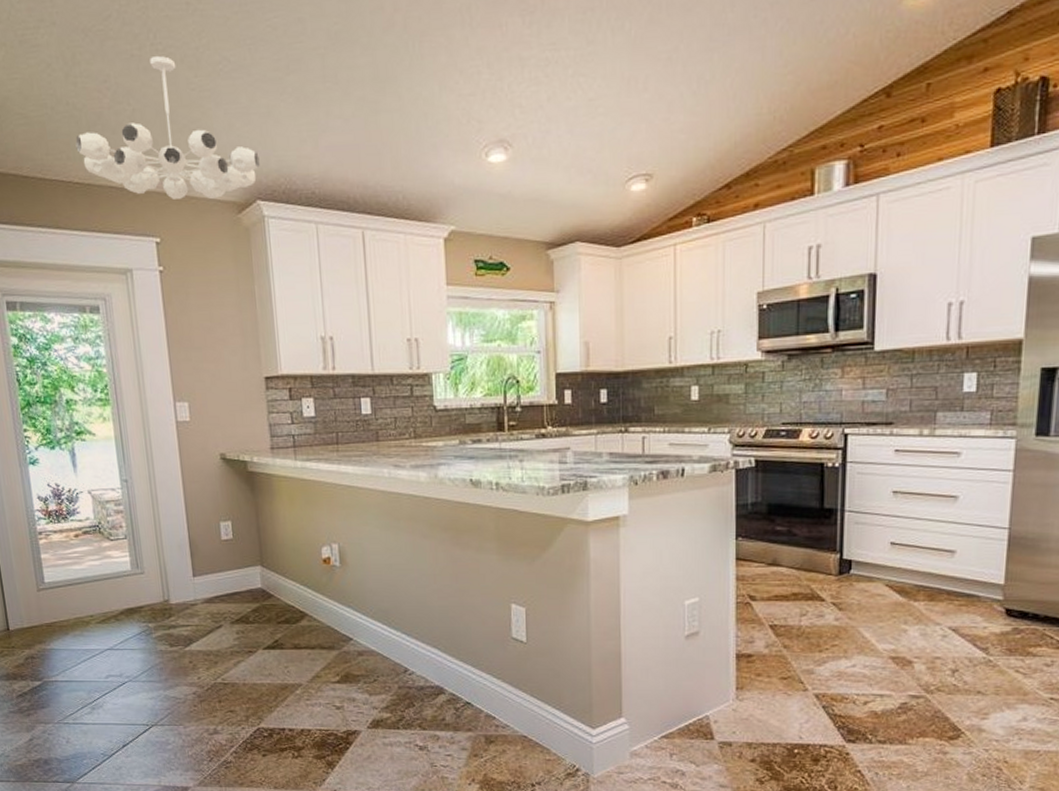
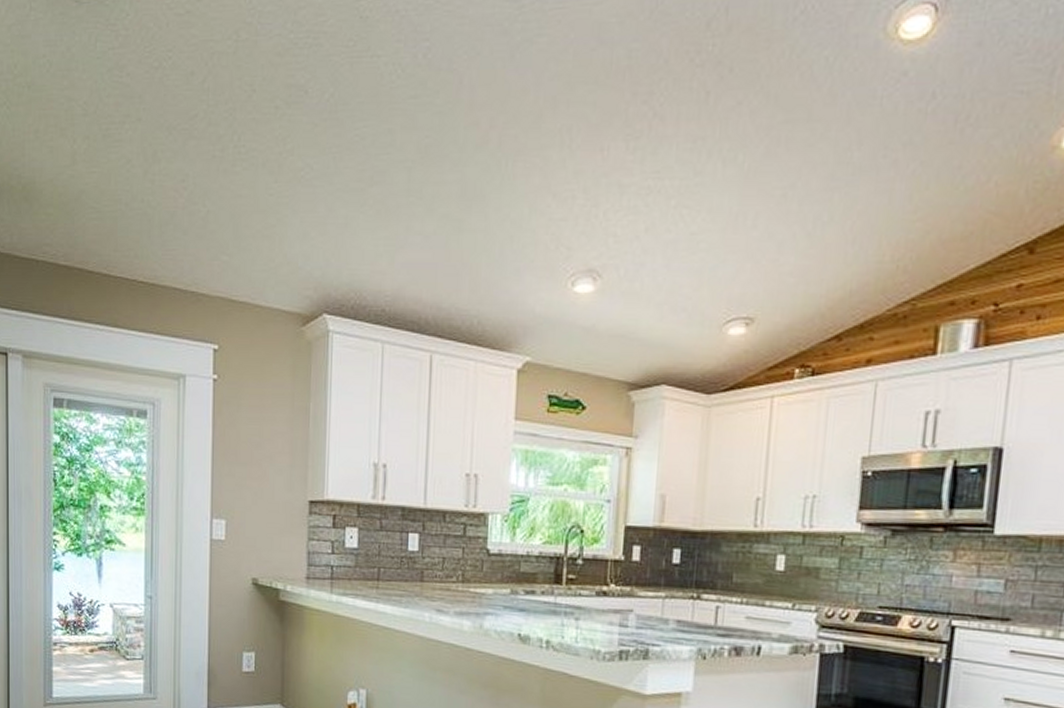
chandelier: present [75,55,260,199] -> none [145,158,331,308]

